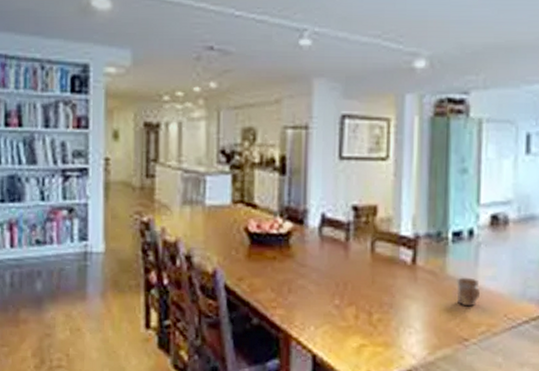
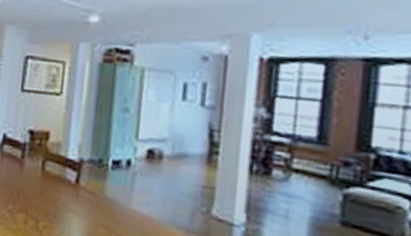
mug: present [456,277,480,306] -> none [112,199,134,226]

